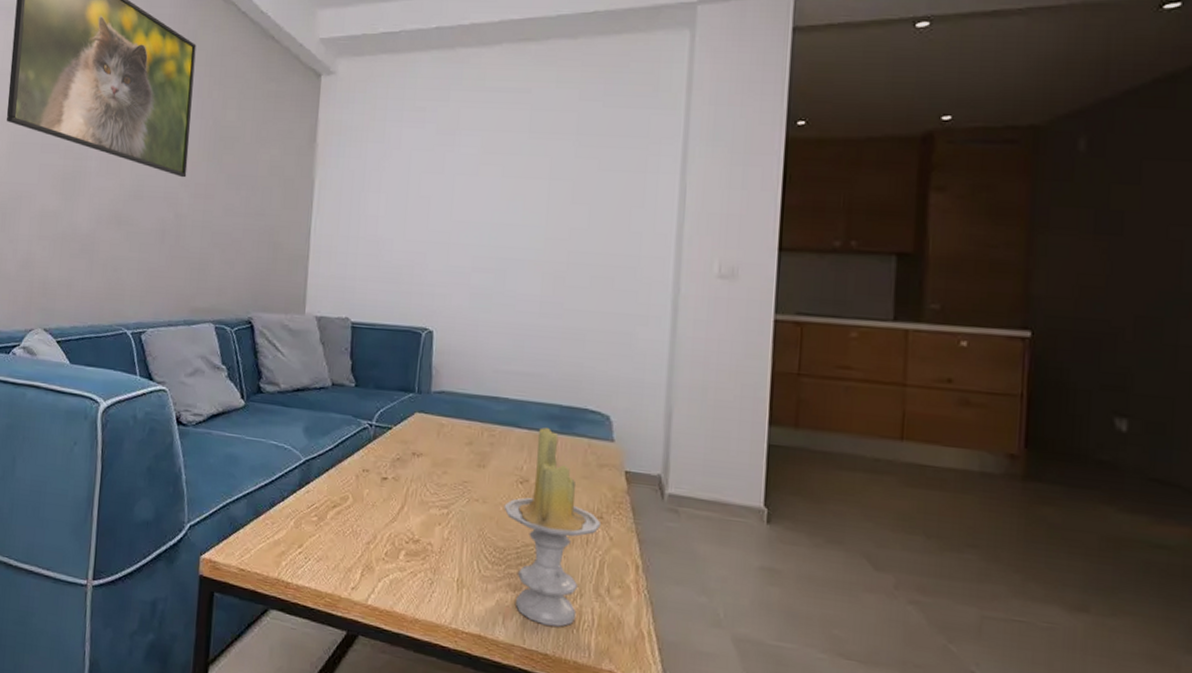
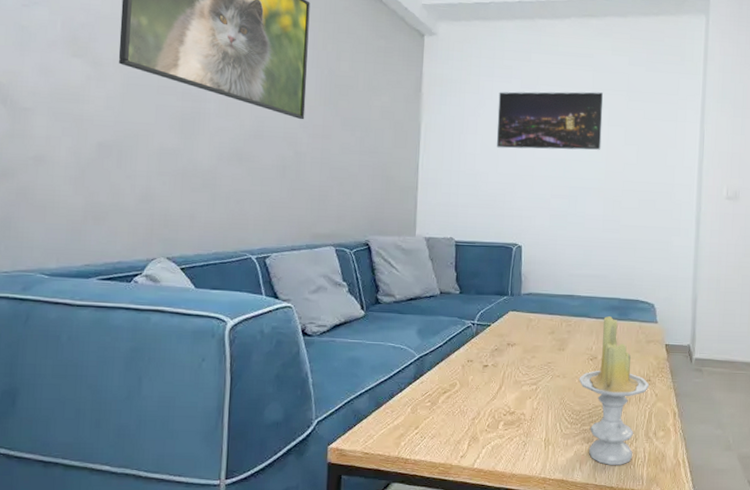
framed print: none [405,136,543,211] -> present [497,92,603,150]

